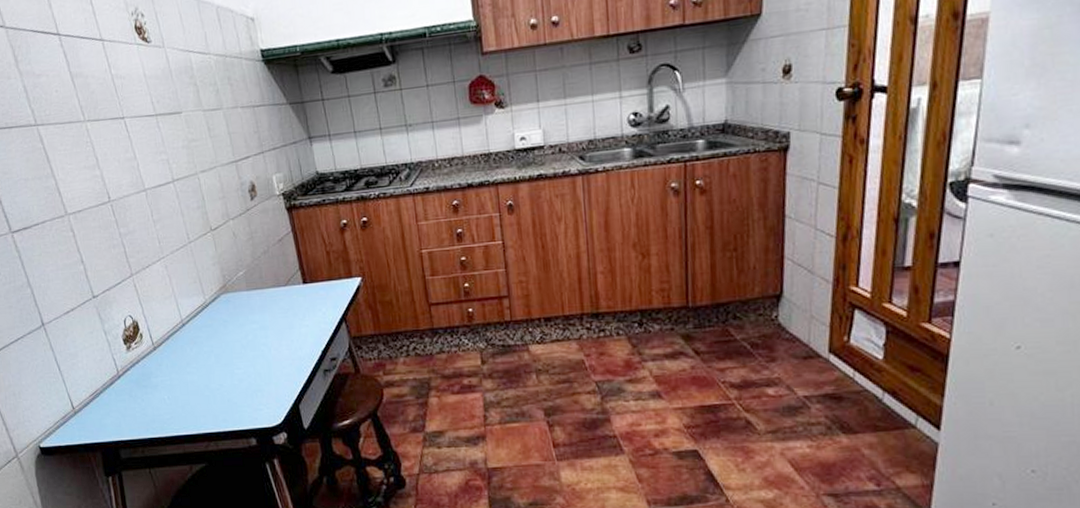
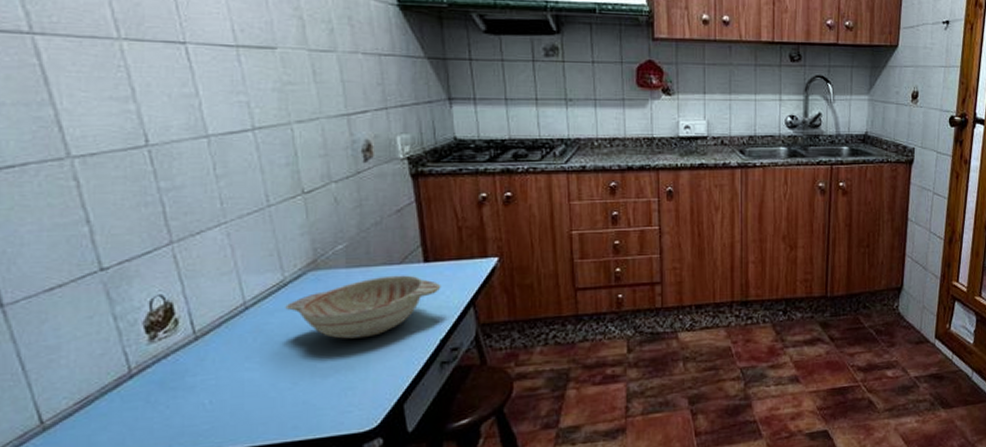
decorative bowl: none [208,295,318,350] -> present [285,275,441,339]

